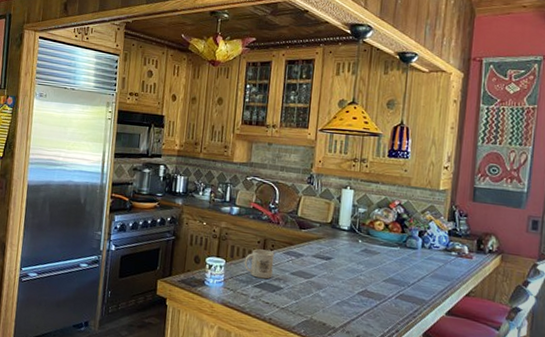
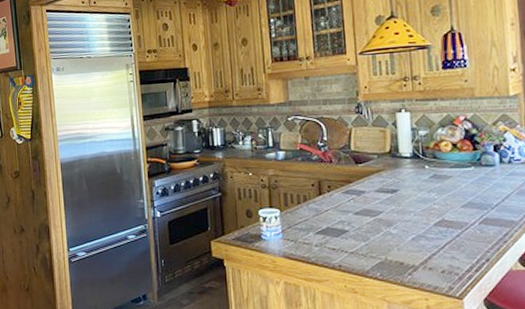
mug: present [244,249,274,279] -> none [300,192,334,224]

